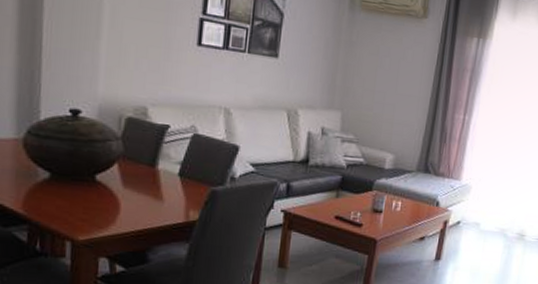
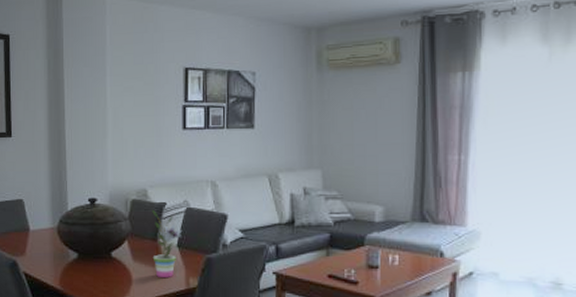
potted plant: none [147,132,187,208] -> present [152,210,183,277]

